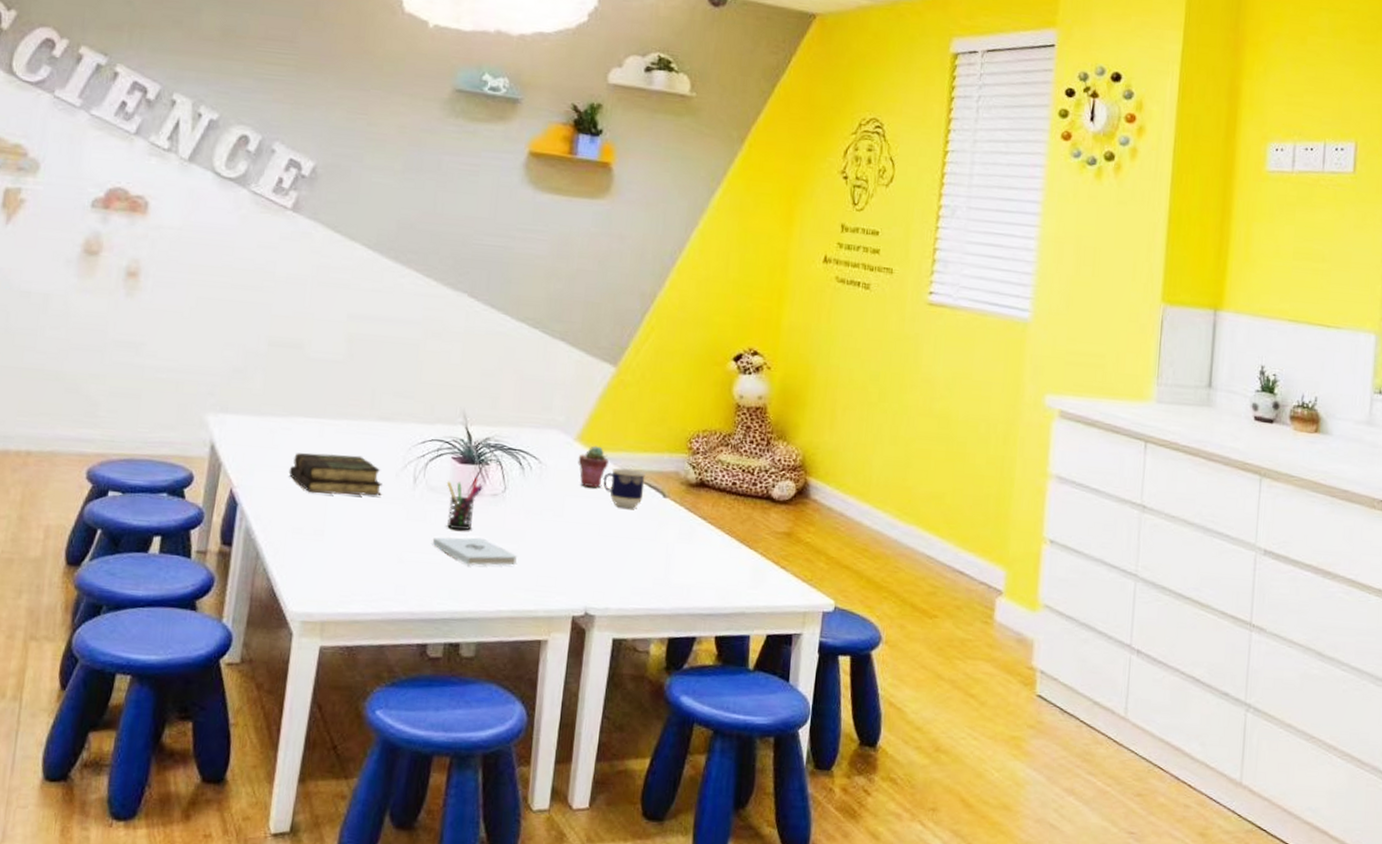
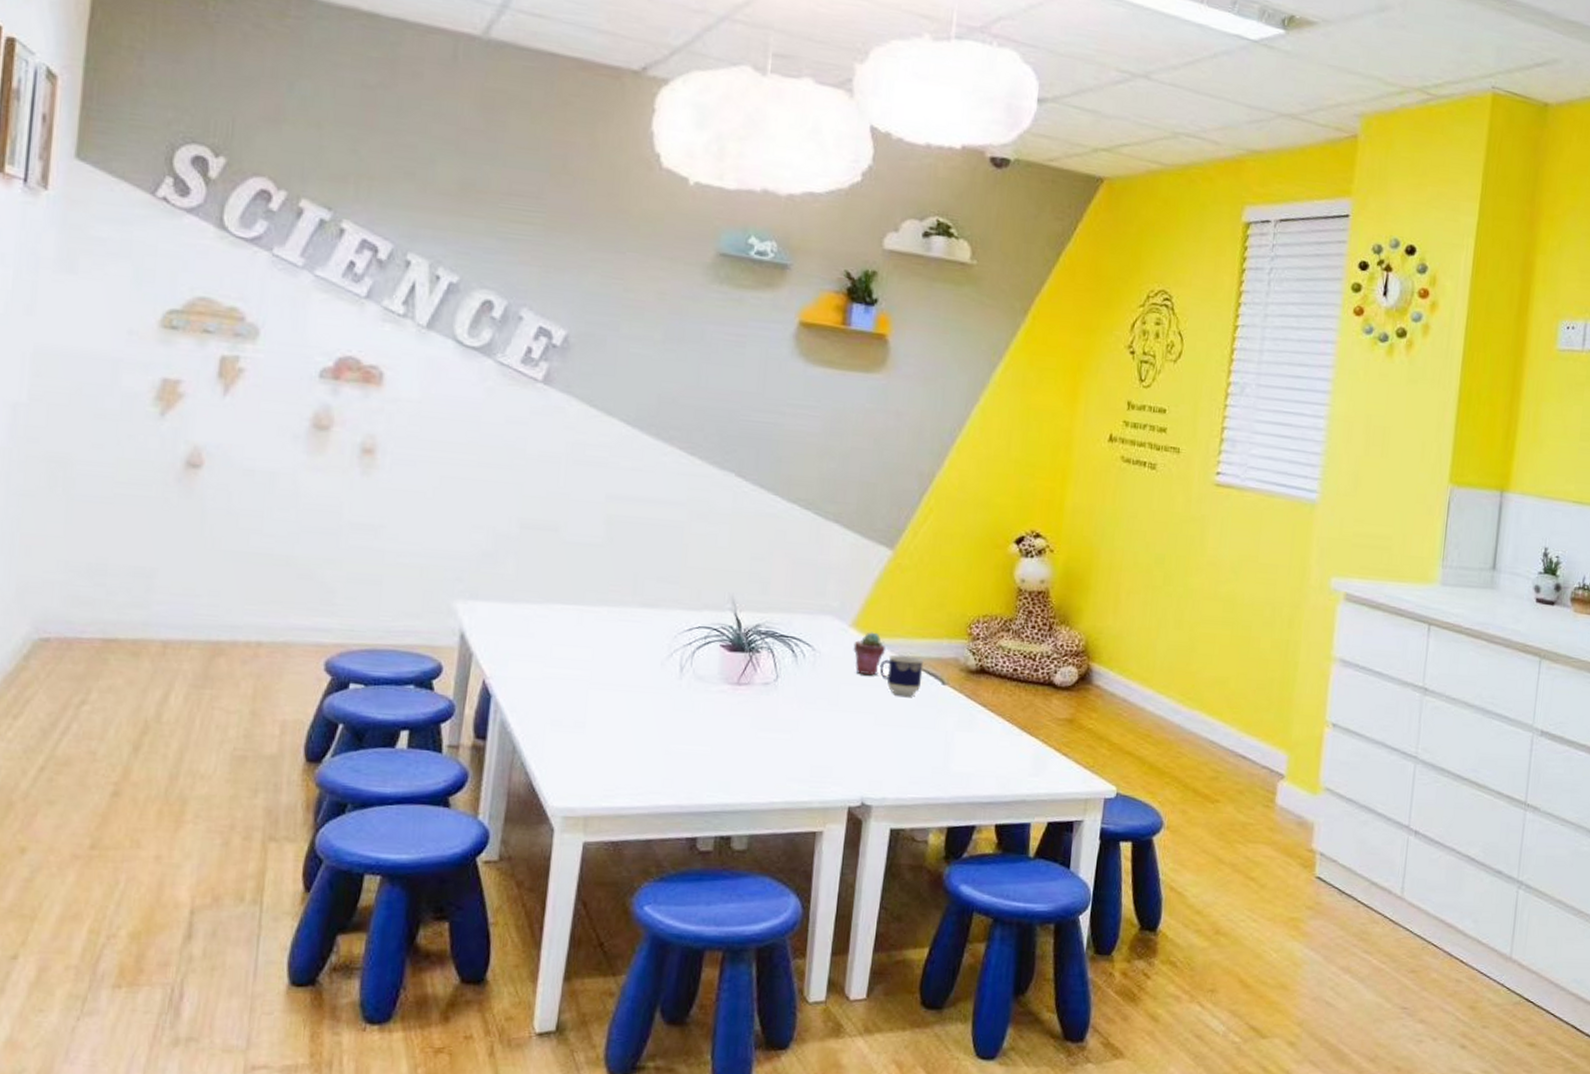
book: present [288,452,383,496] -> none [545,641,647,686]
notepad: present [432,537,518,566] -> none [700,727,791,758]
pen holder: present [446,478,483,531] -> none [714,666,754,721]

